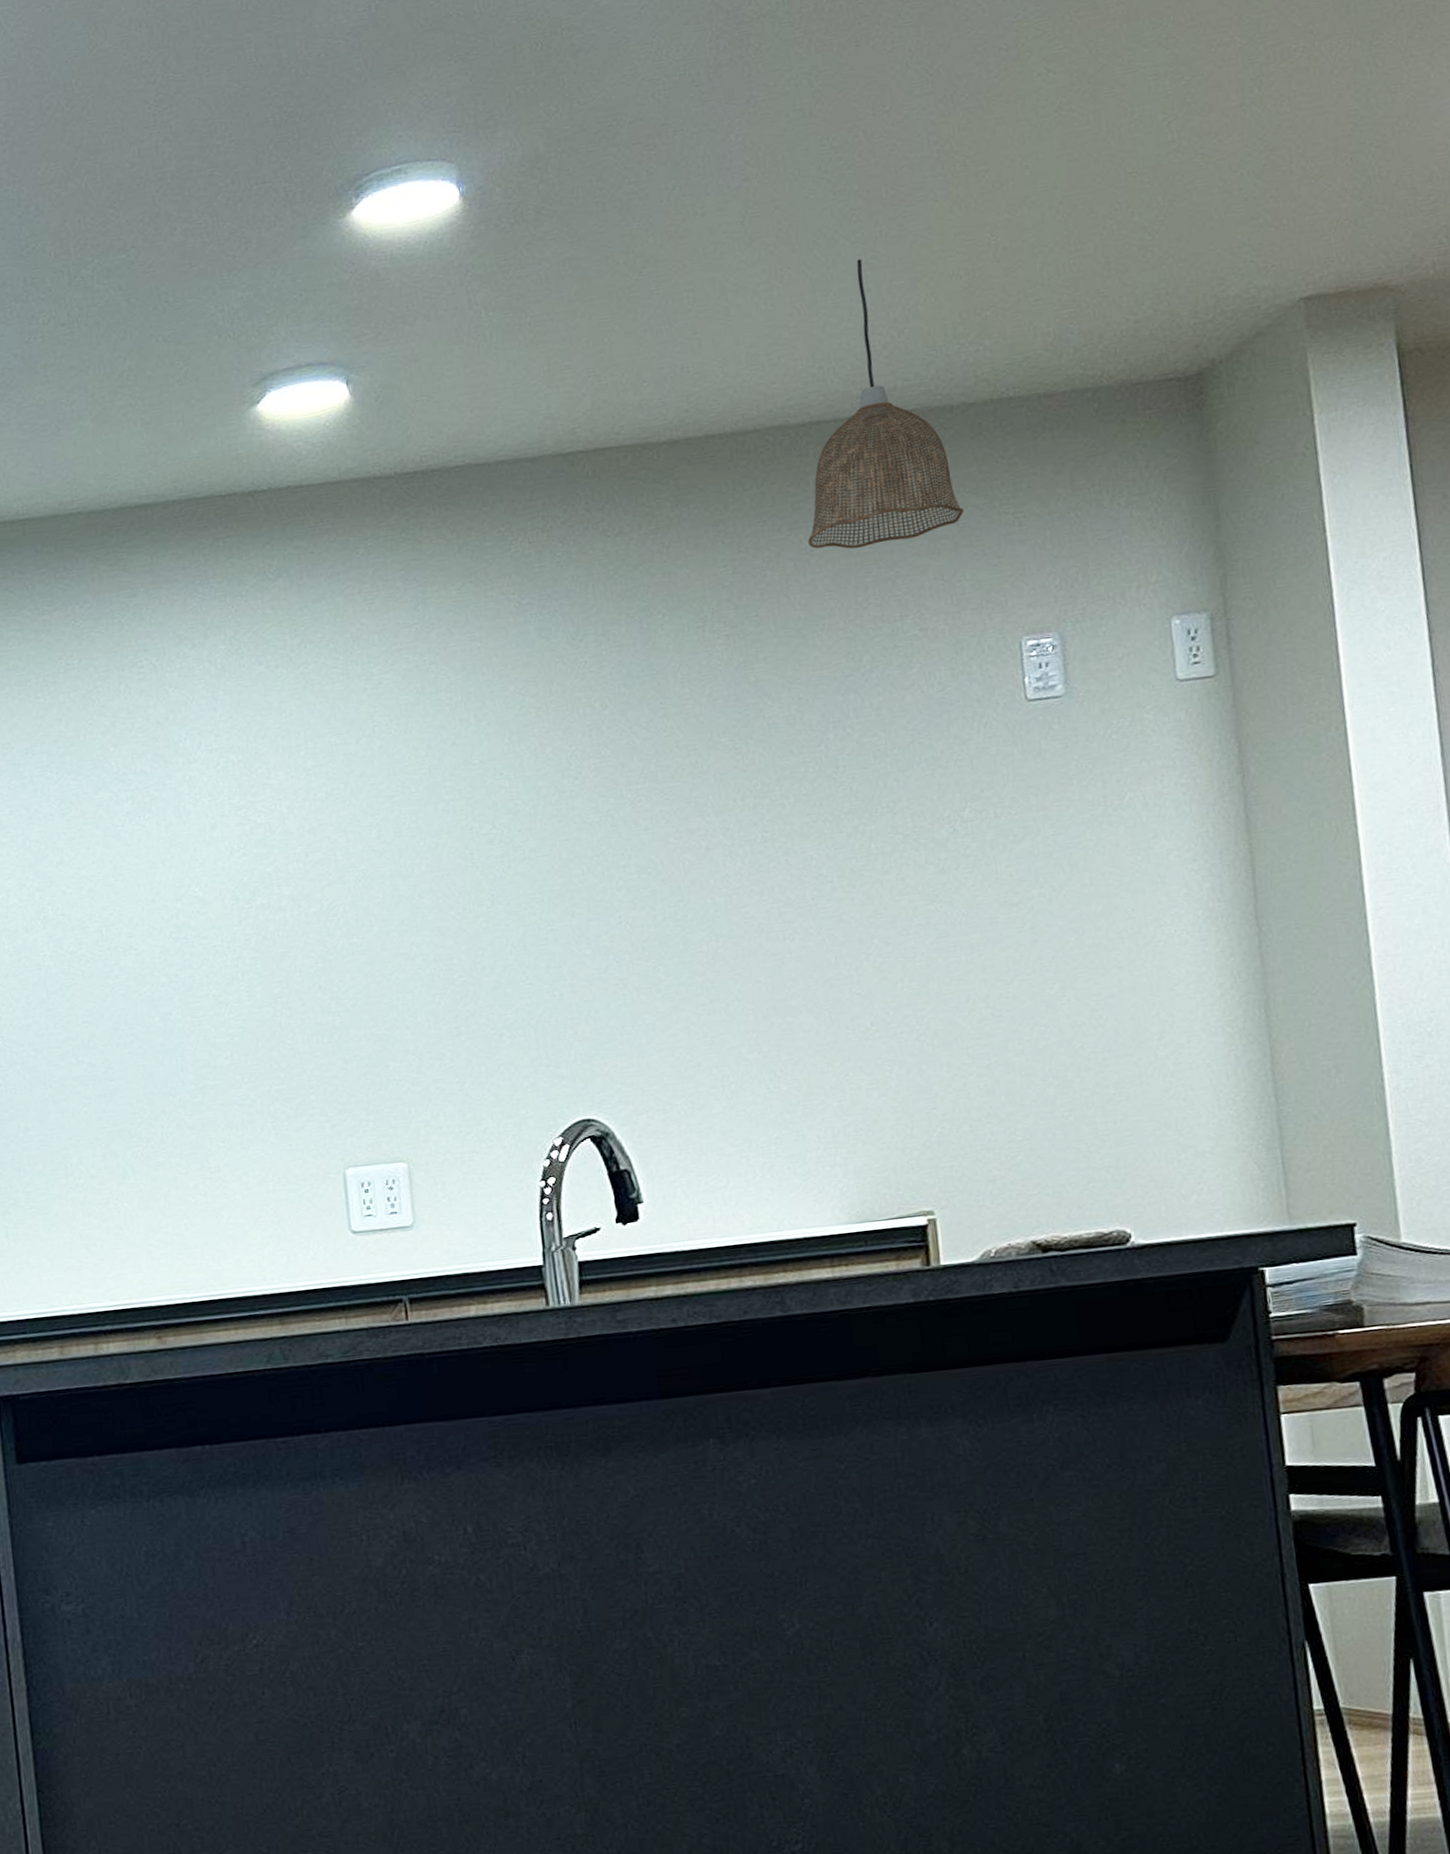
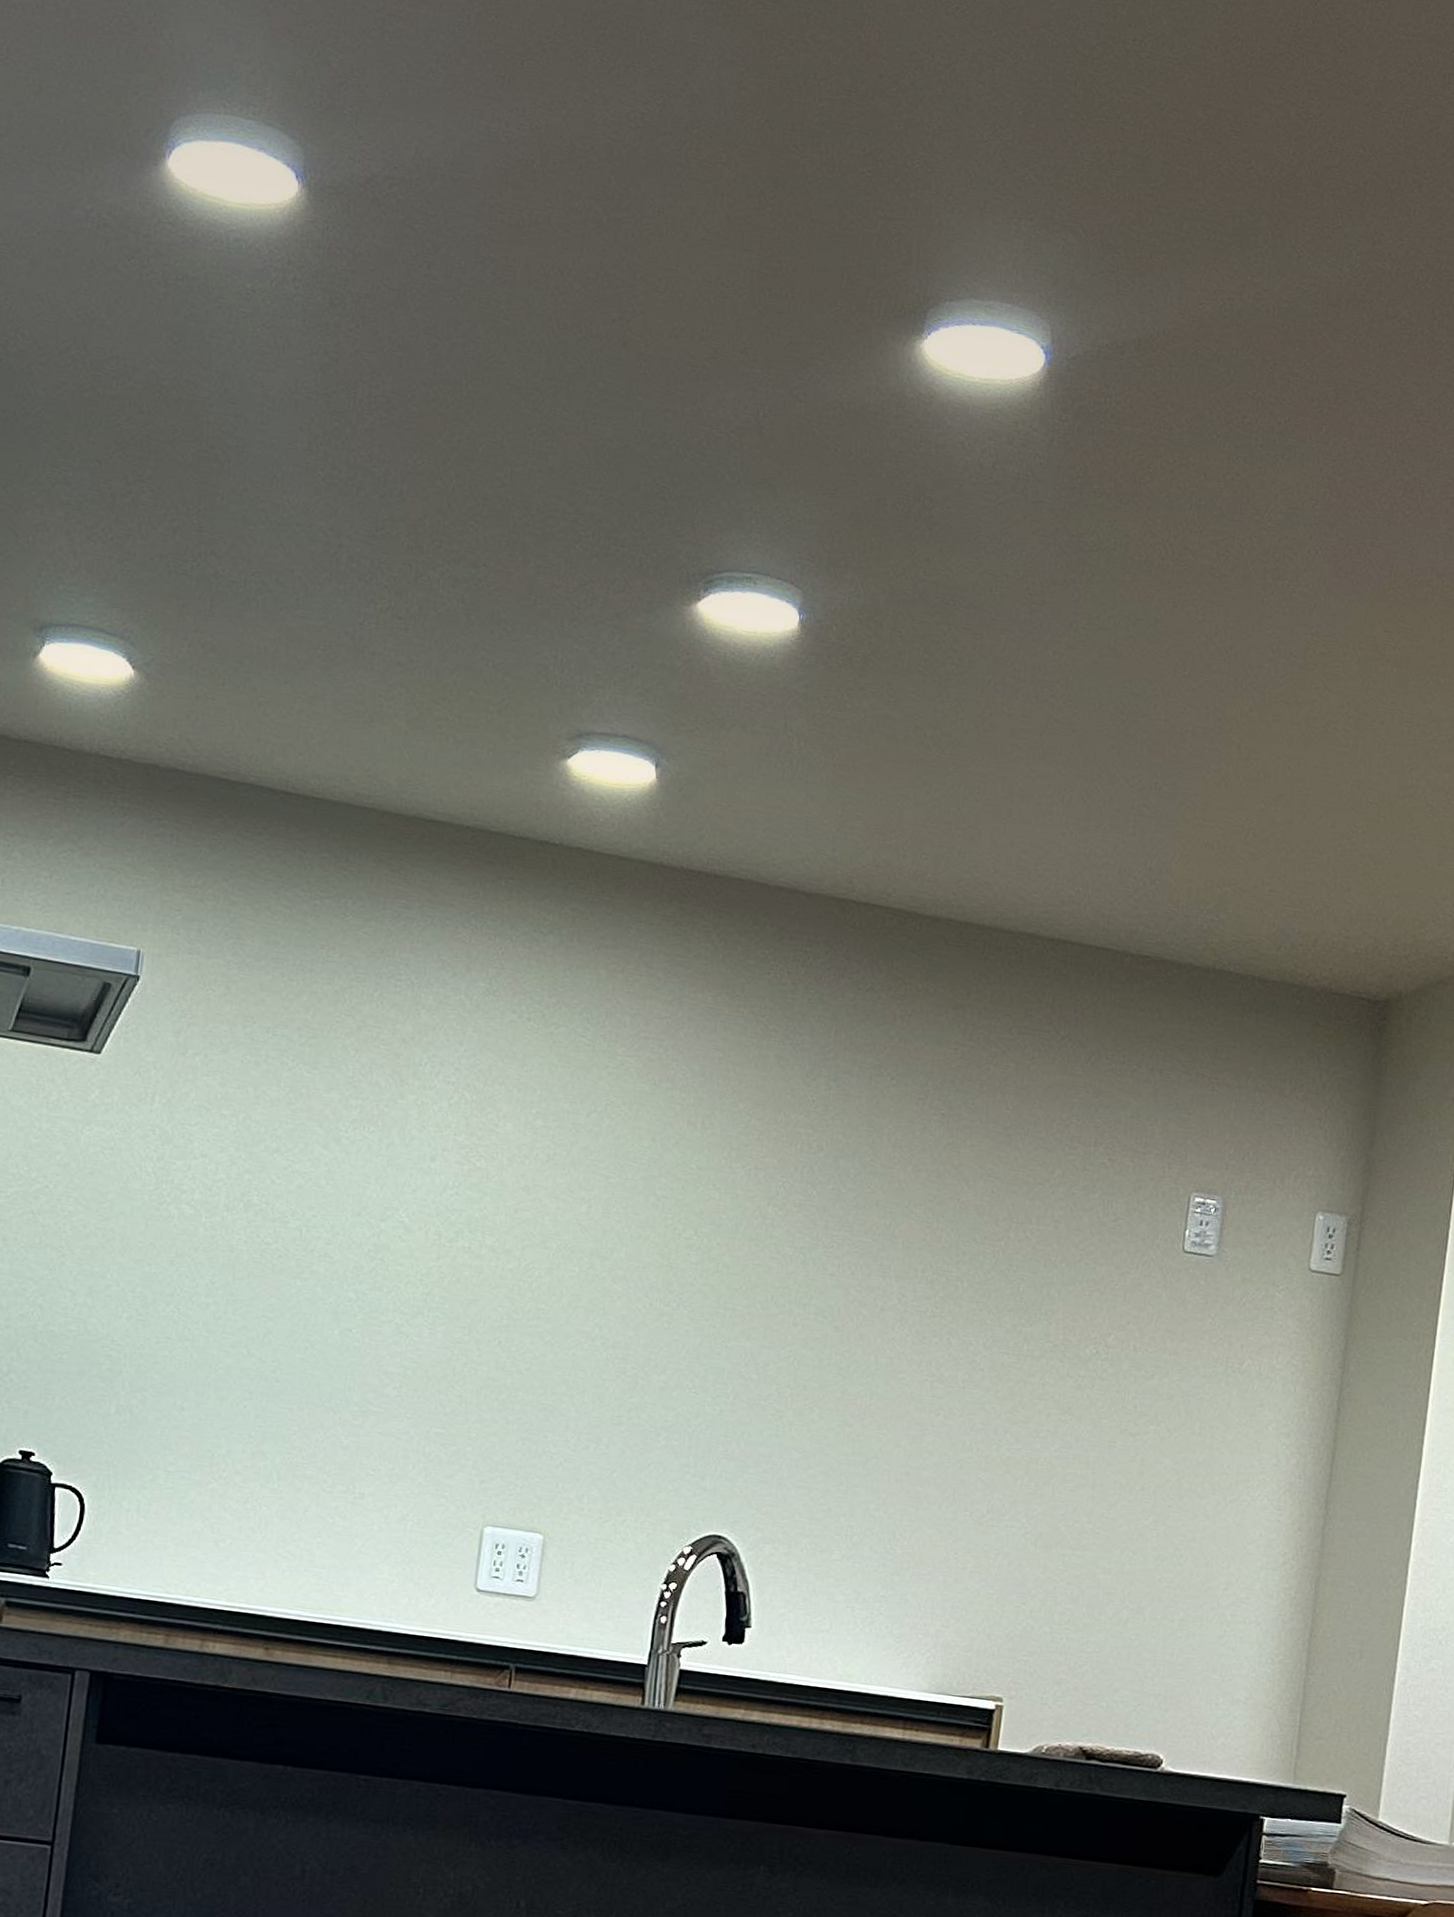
pendant lamp: present [807,259,964,549] -> none [1031,803,1170,1075]

